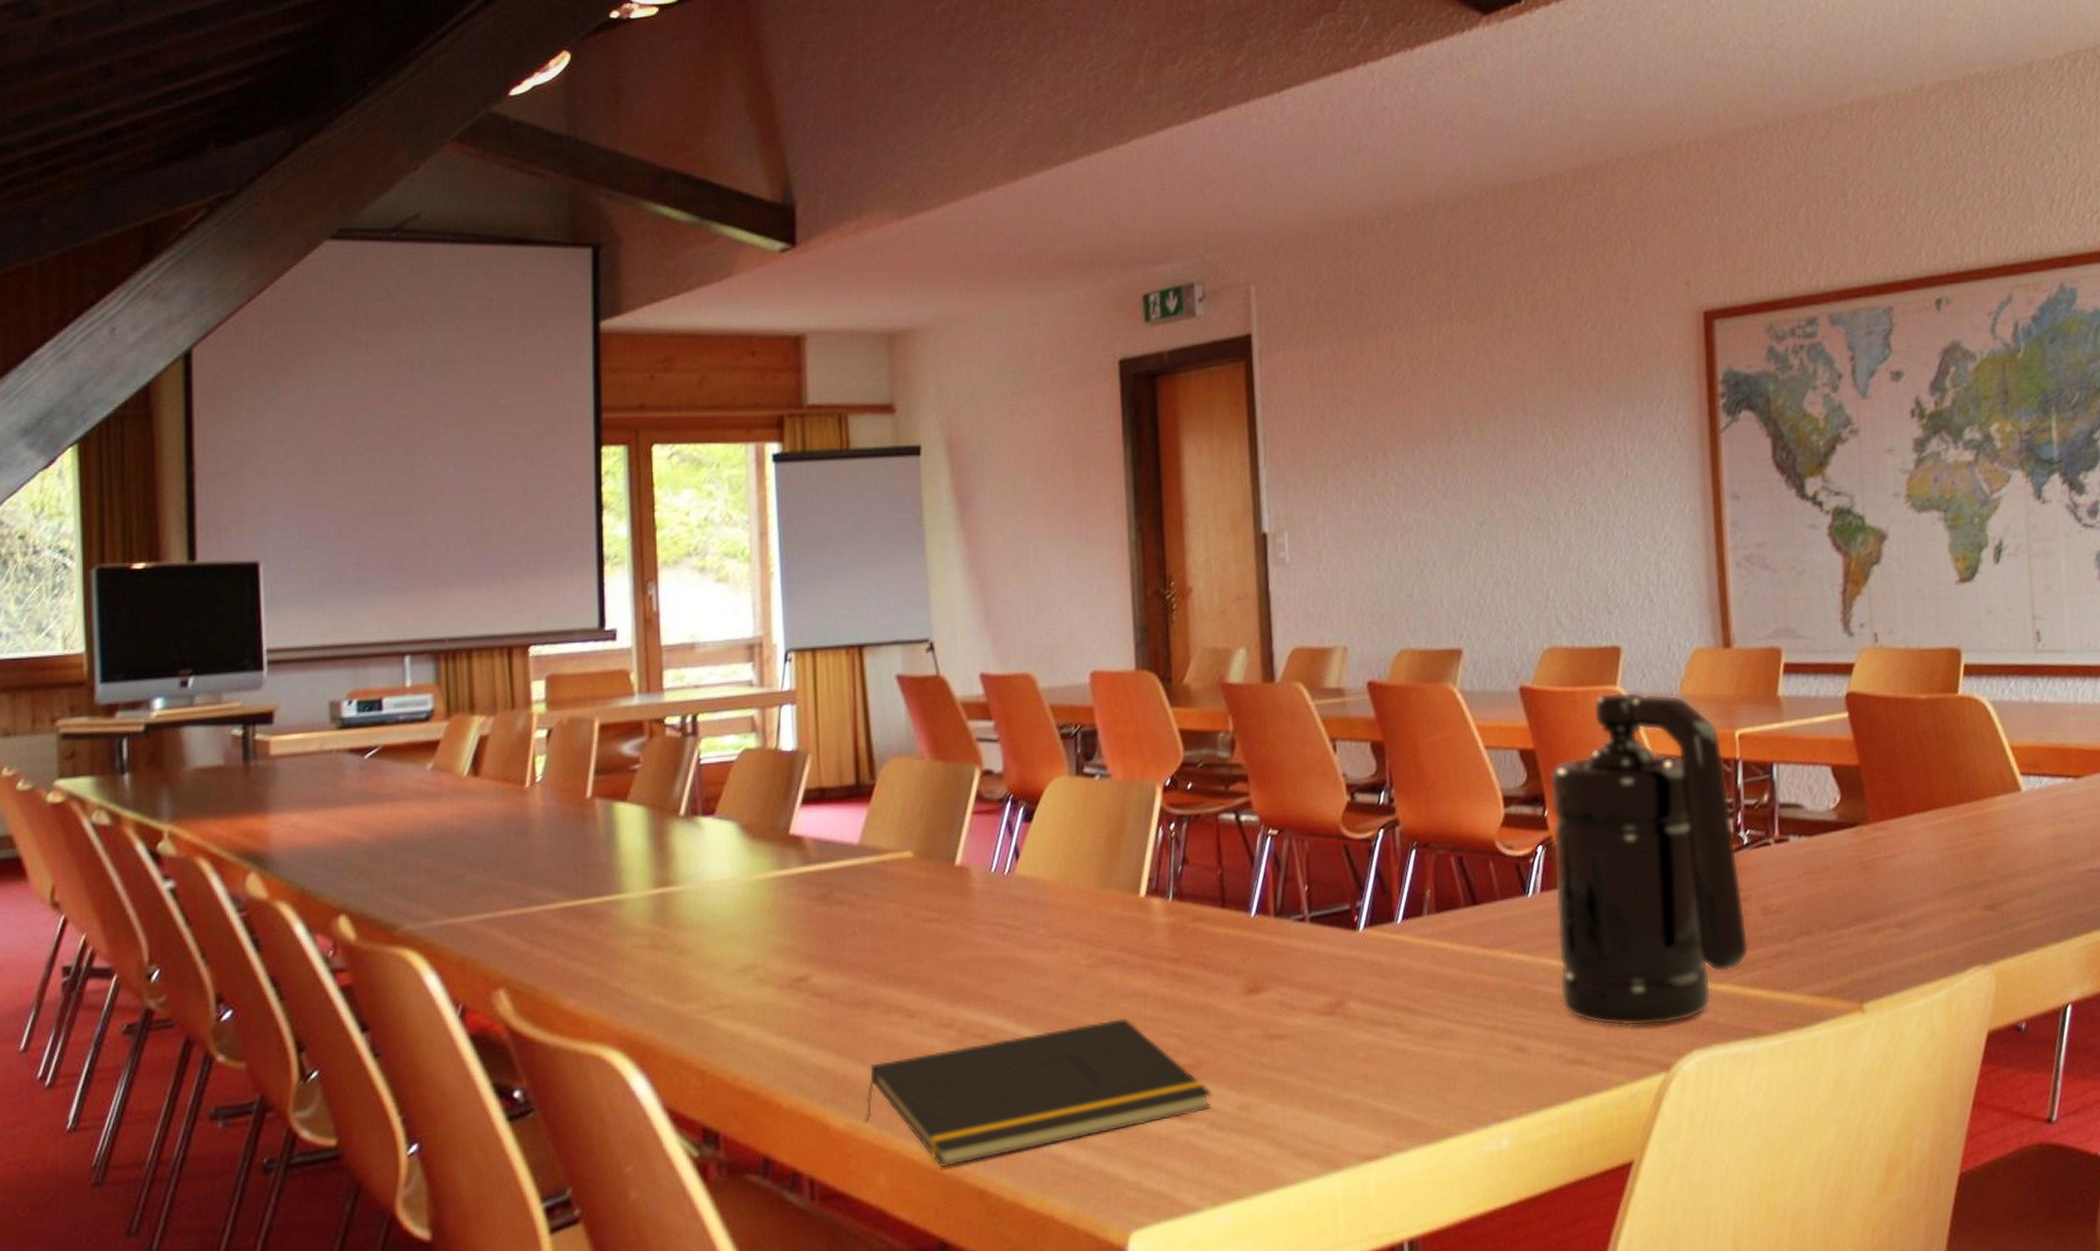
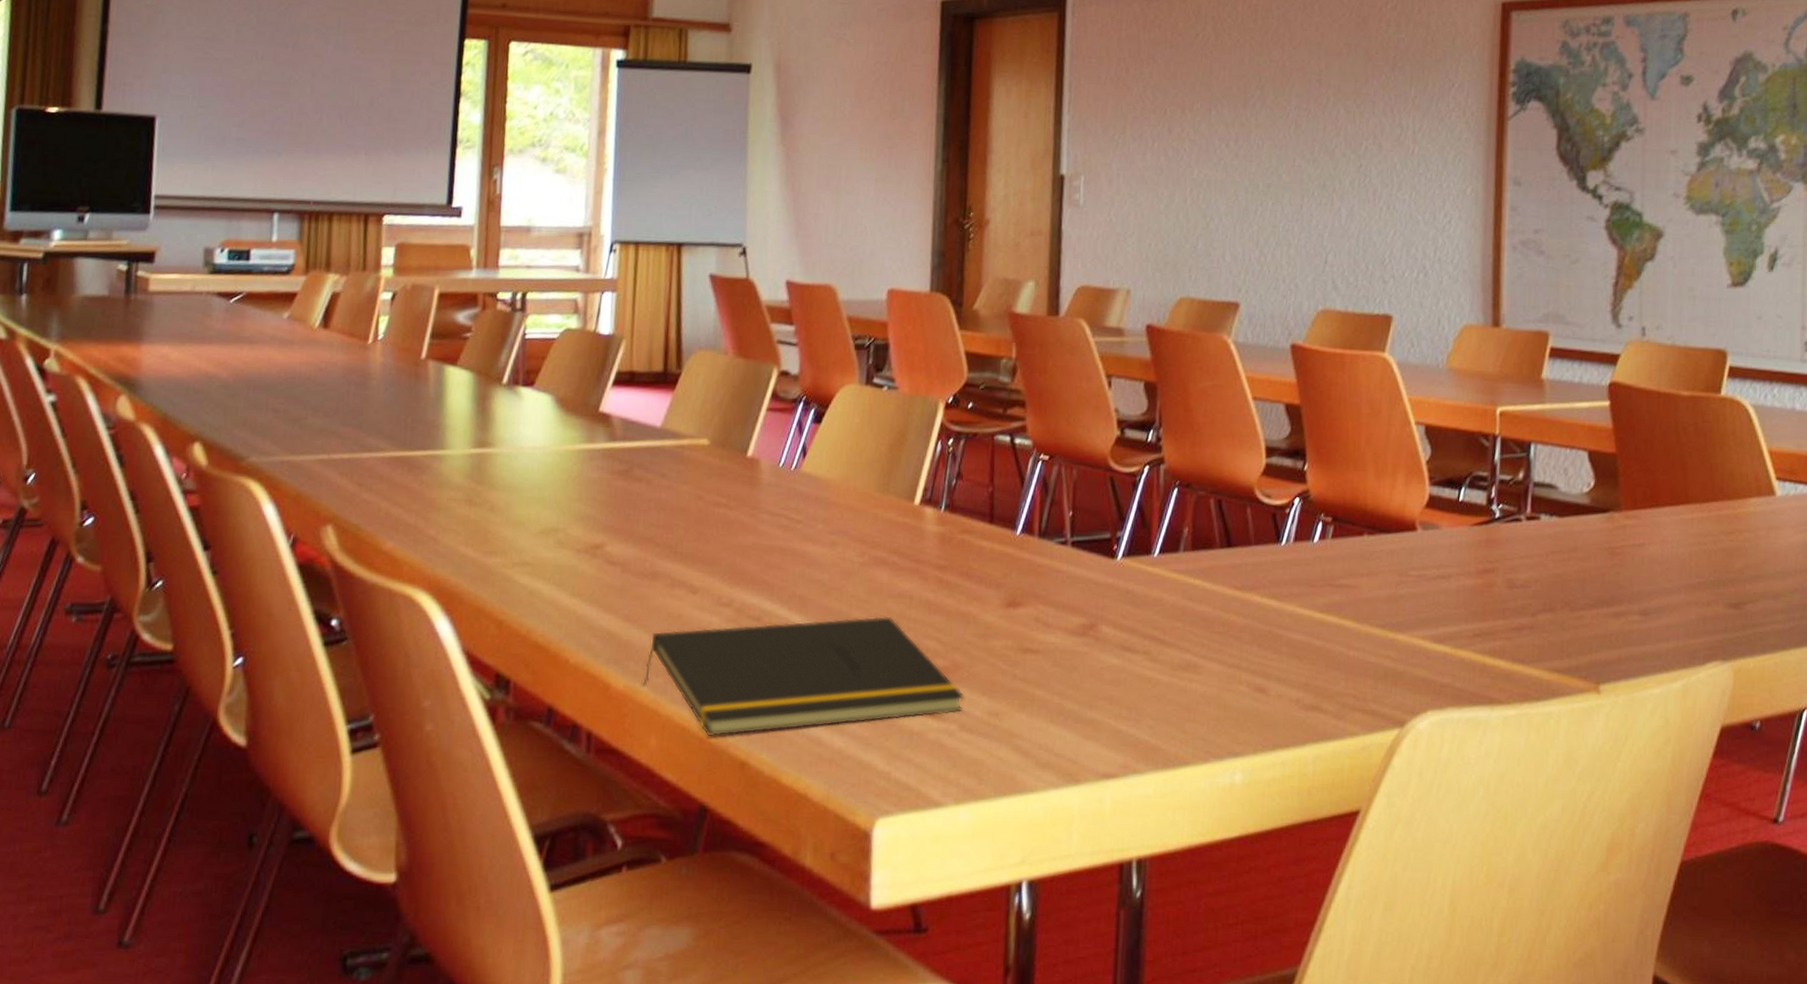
grenade: present [1549,691,1750,1027] -> none [1303,358,1493,683]

